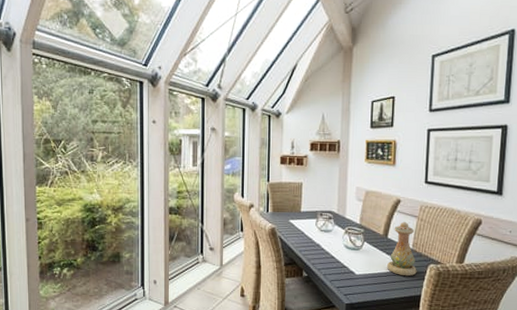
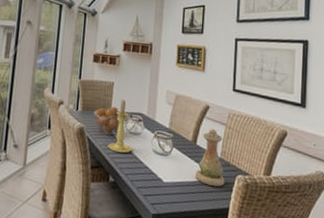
fruit basket: none [284,206,318,233] -> present [94,106,128,135]
candle holder: none [300,199,324,250] -> present [108,100,132,154]

